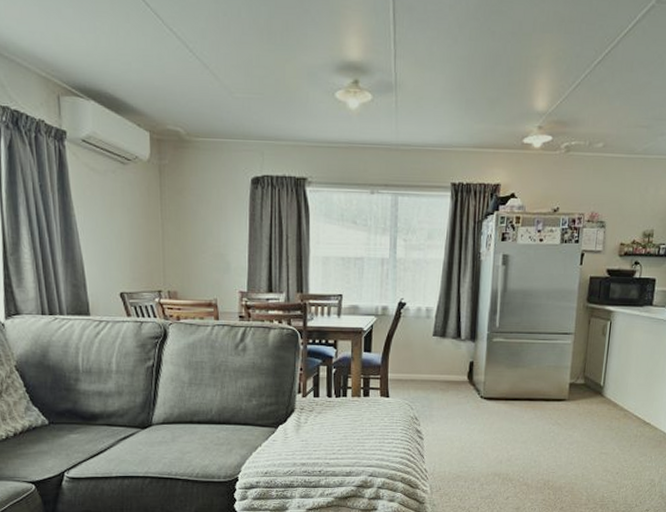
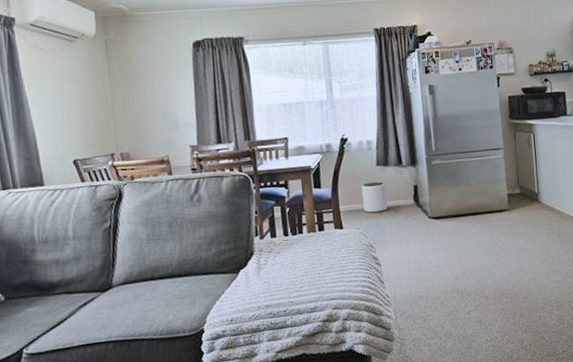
plant pot: none [412,352,440,385] -> present [361,181,388,213]

